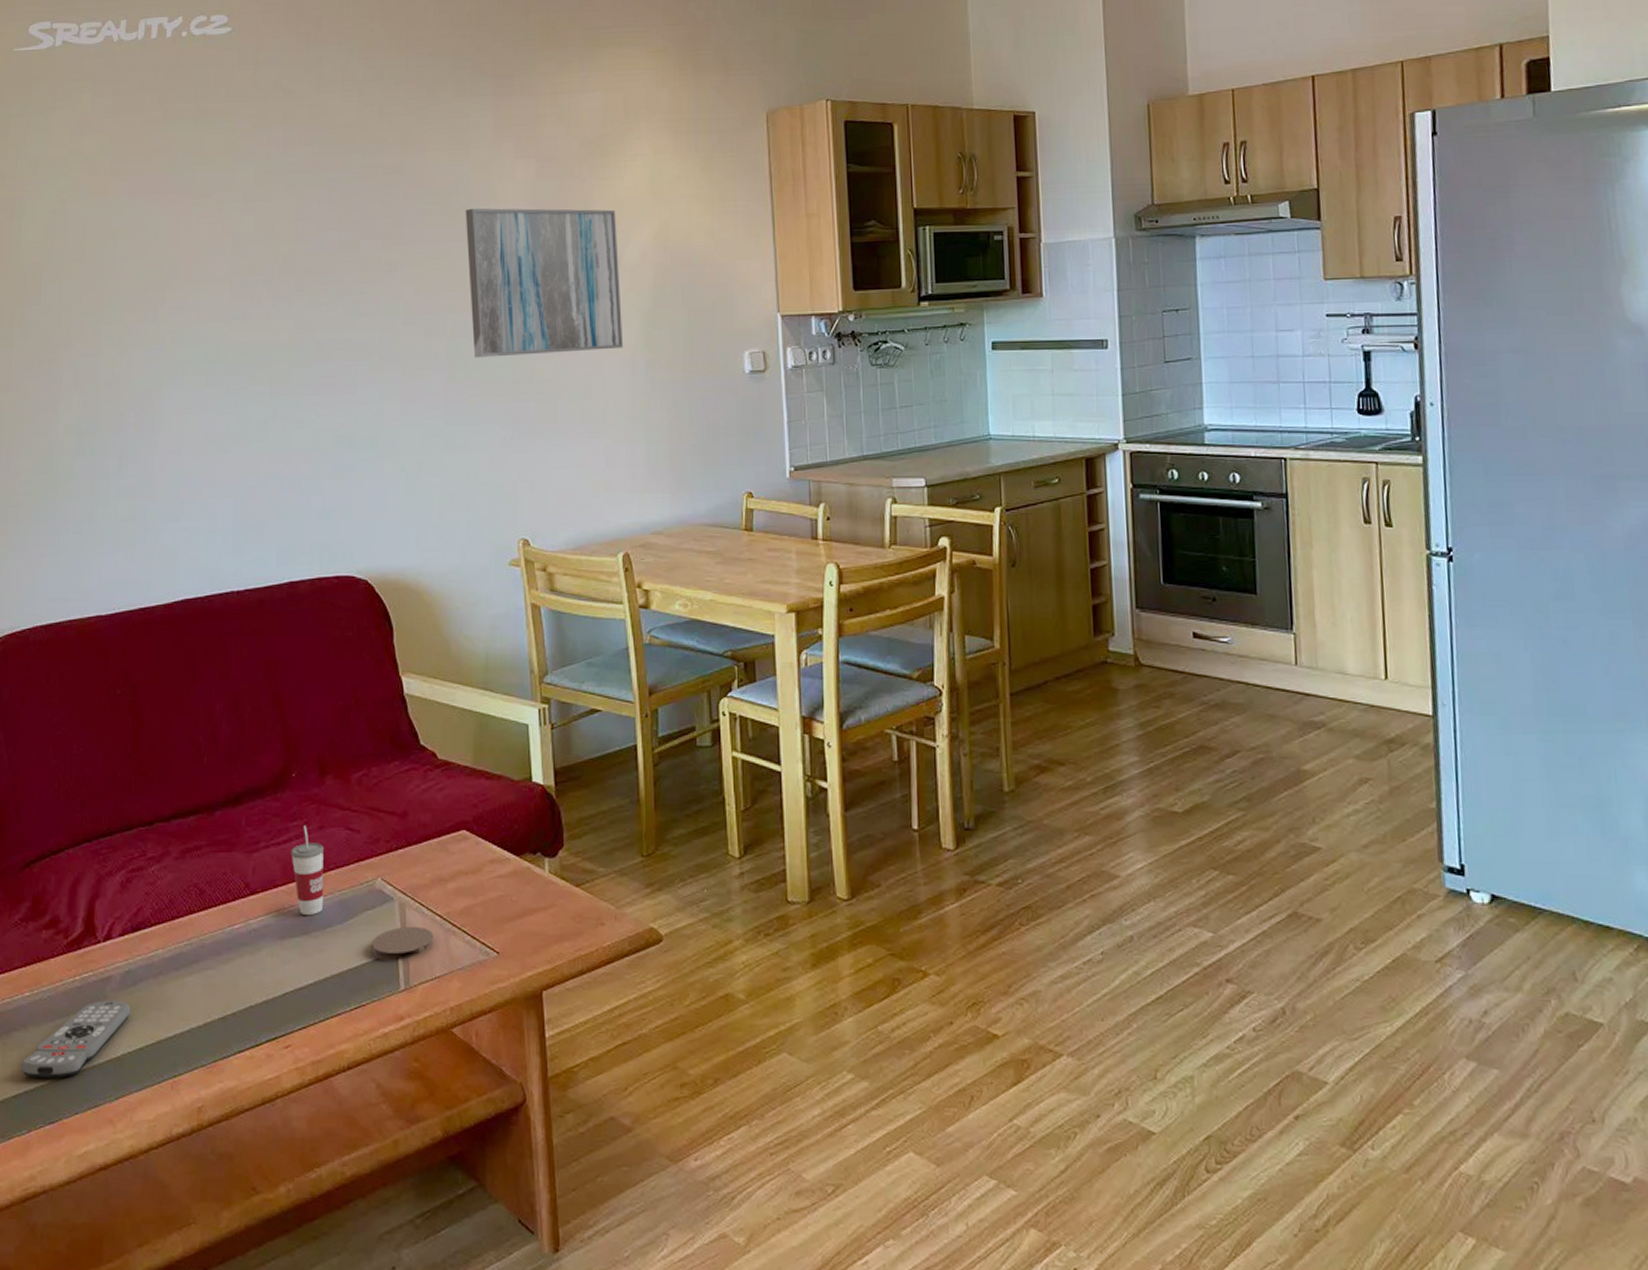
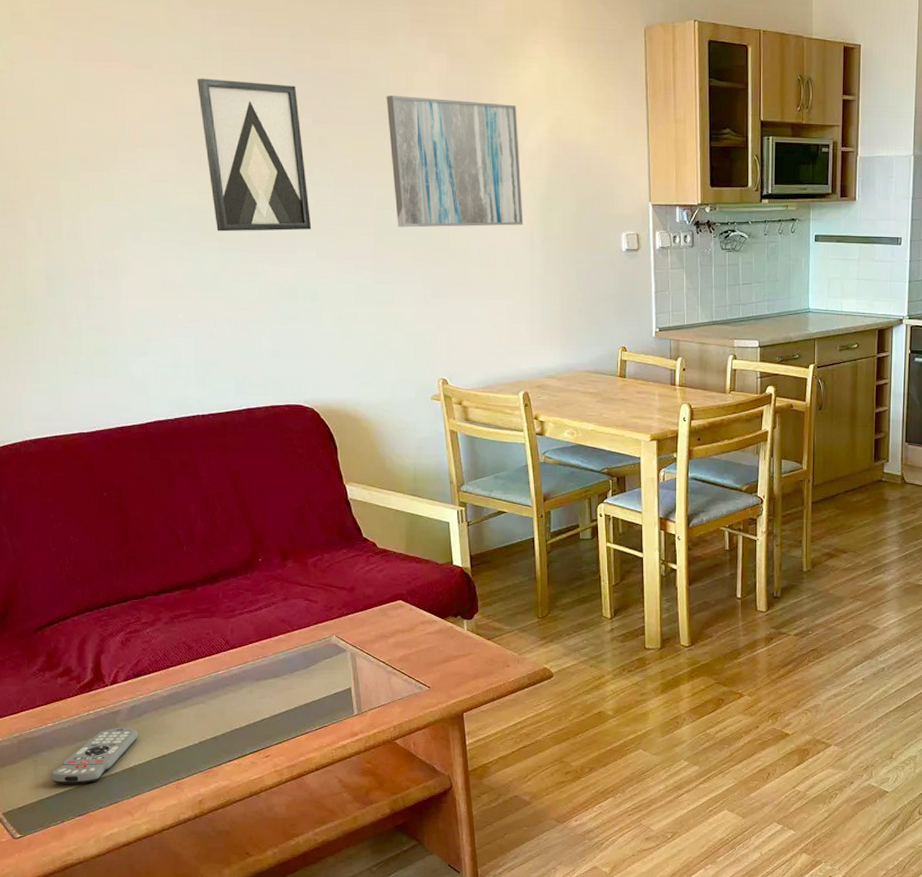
wall art: none [257,204,375,373] -> present [197,78,312,232]
cup: present [291,826,324,915] -> none [261,598,291,663]
coaster: present [371,927,434,961] -> none [330,670,379,695]

